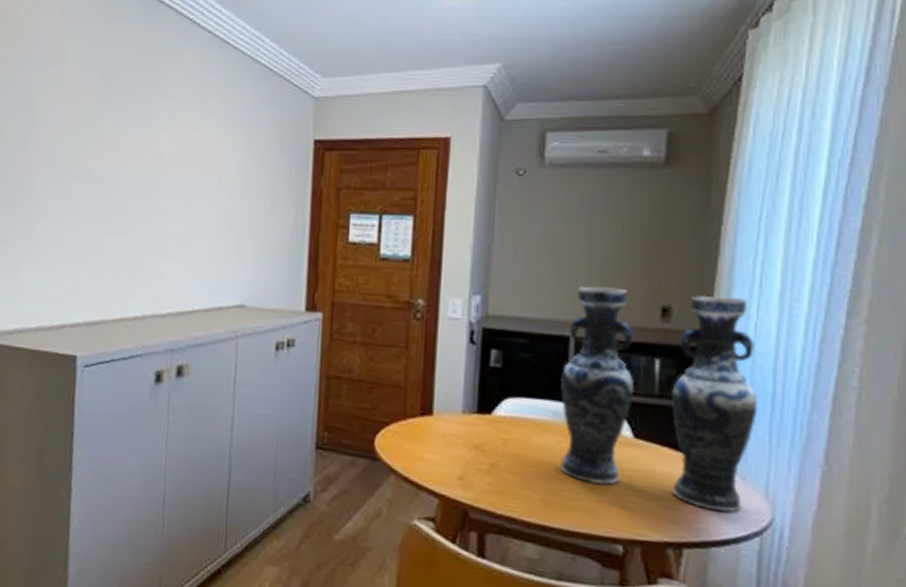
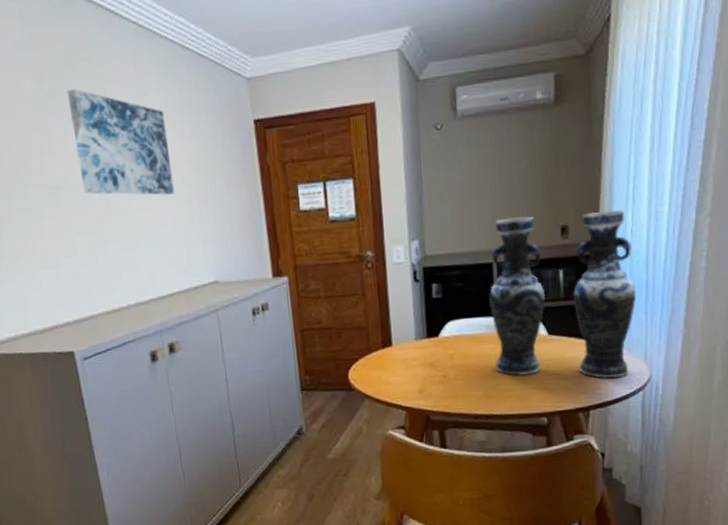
wall art: none [124,88,222,205] -> present [66,88,175,195]

